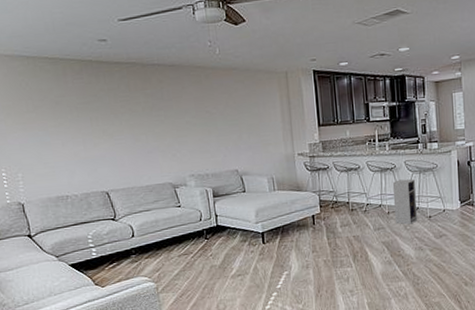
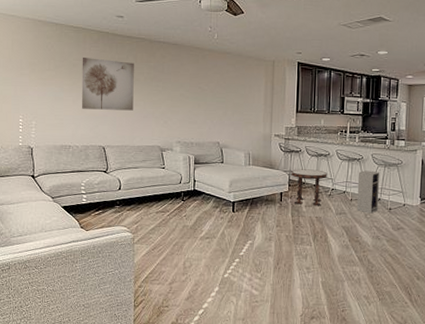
wall art: none [65,92,135,152] -> present [81,57,134,111]
side table: none [321,185,360,226] -> present [291,169,327,206]

